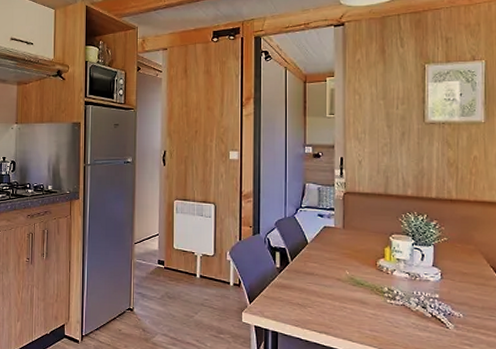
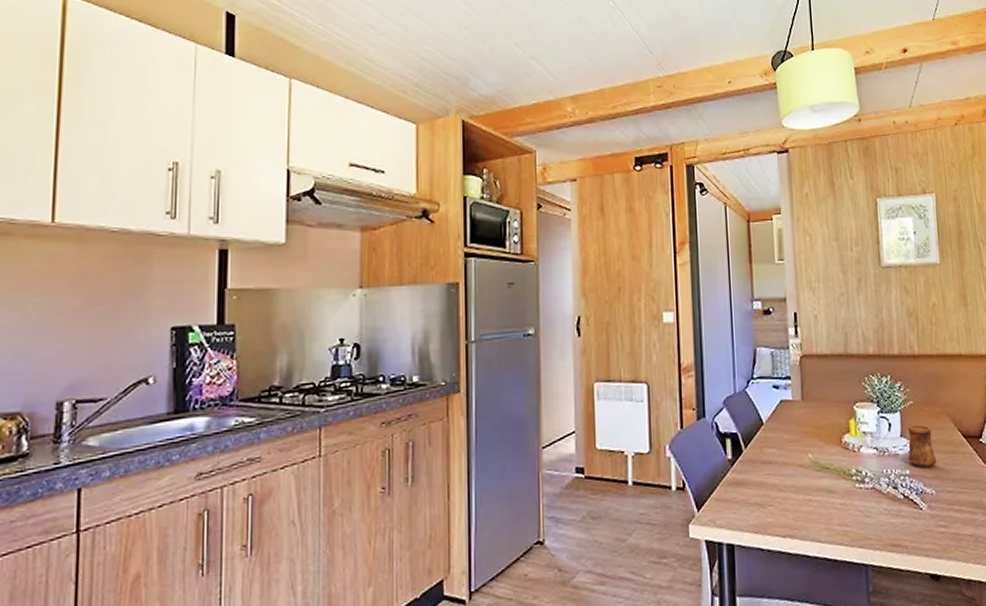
cup: none [438,258,467,295] -> present [907,425,937,468]

